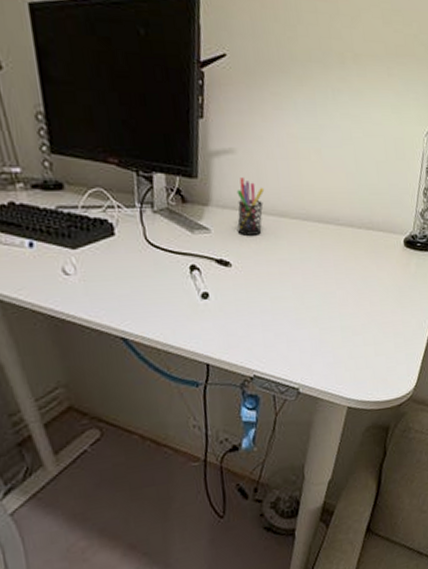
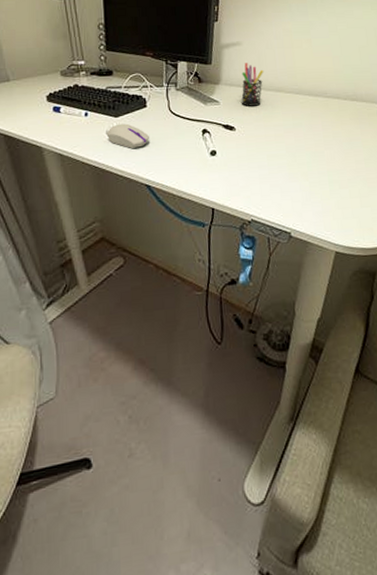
computer mouse: none [63,257,122,291] -> present [107,123,149,148]

